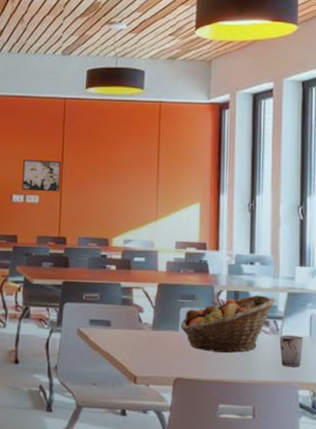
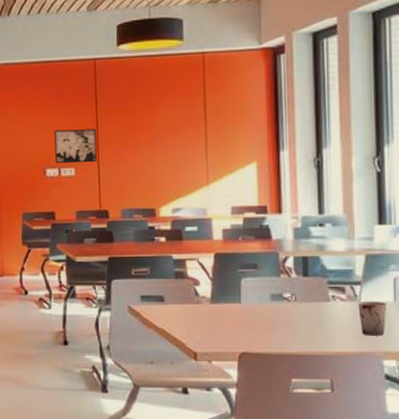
fruit basket: present [180,295,277,354] -> none [242,259,353,325]

